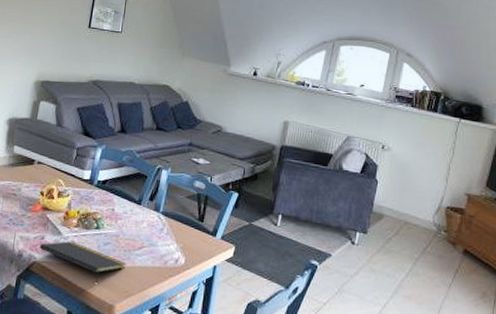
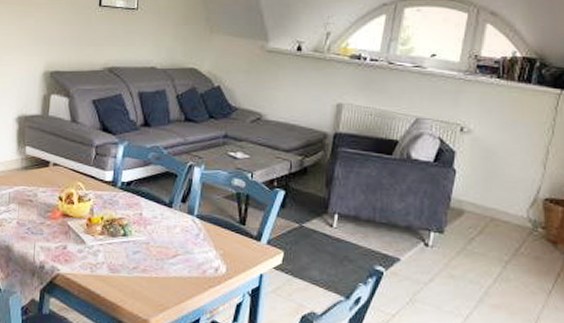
notepad: present [39,241,126,283] -> none [62,250,159,296]

